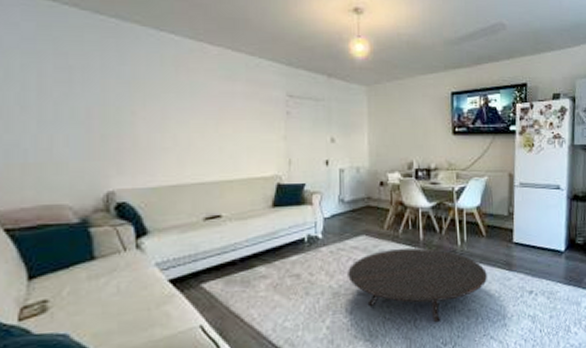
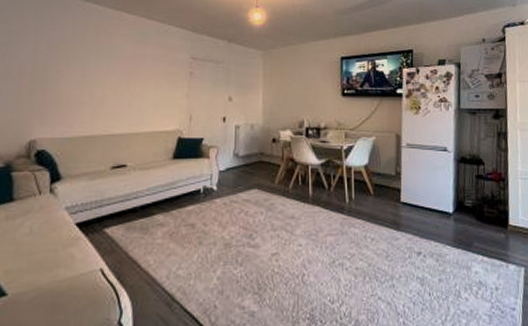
table: present [348,247,487,323] -> none [239,203,375,280]

